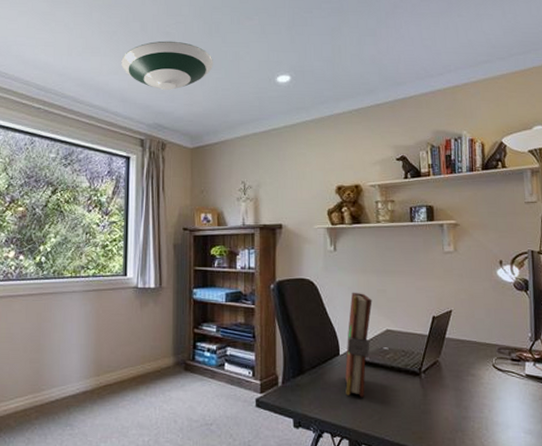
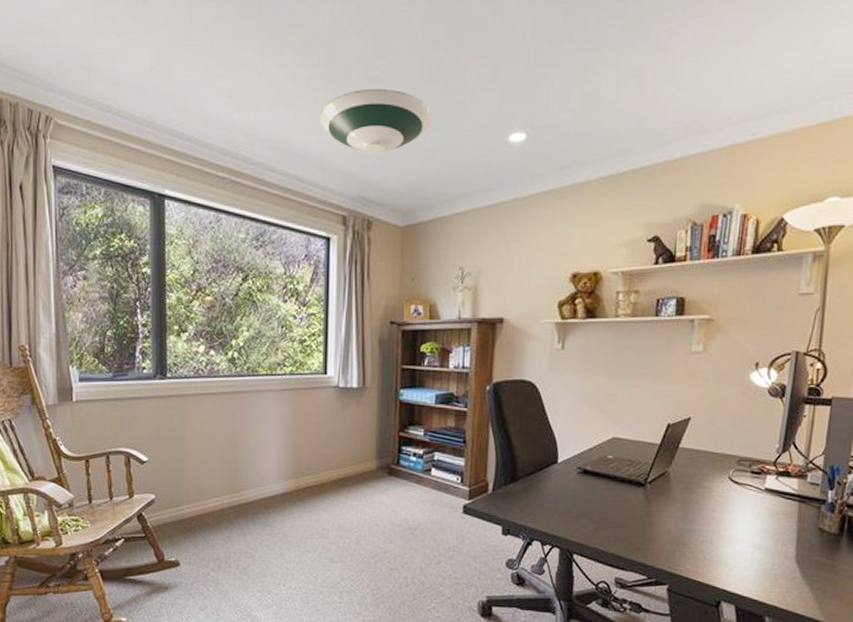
book: present [345,292,372,397] -> none [561,395,600,507]

